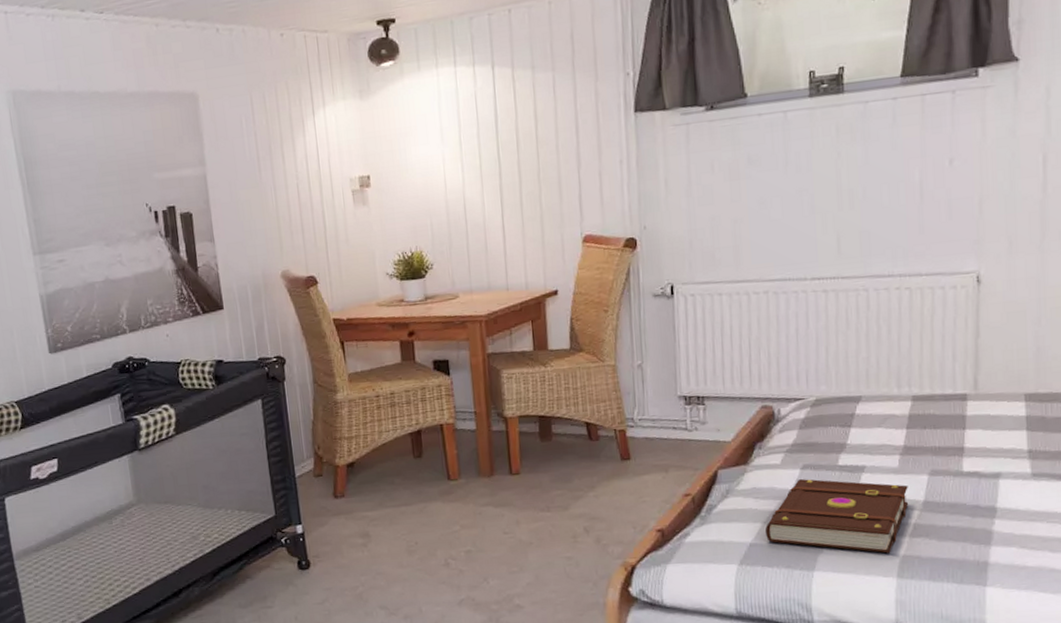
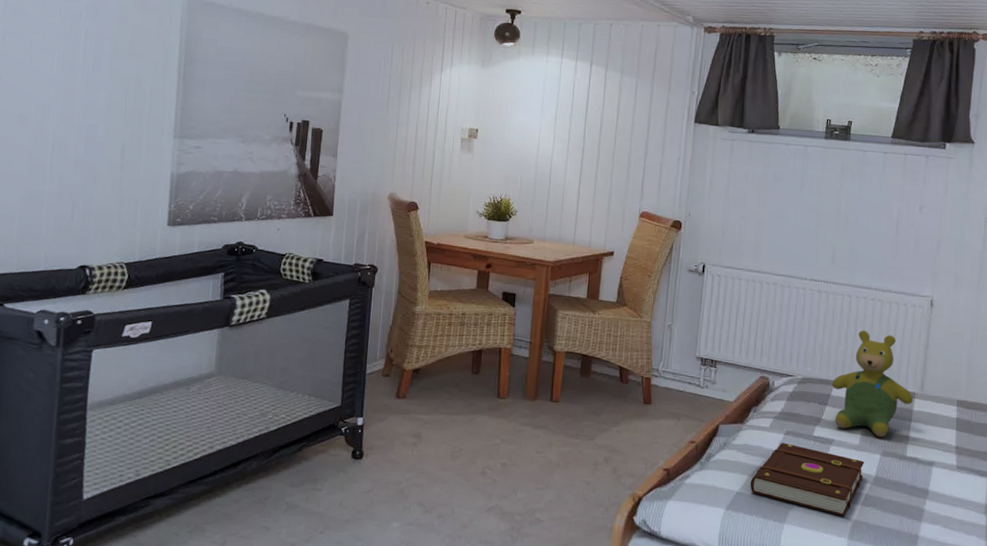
teddy bear: none [854,328,966,455] -> present [831,330,914,438]

